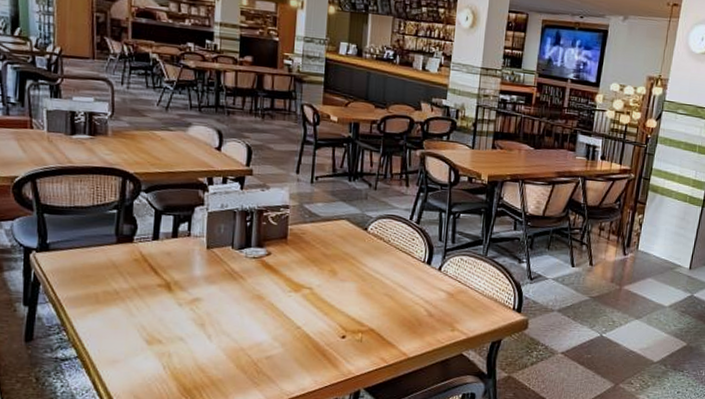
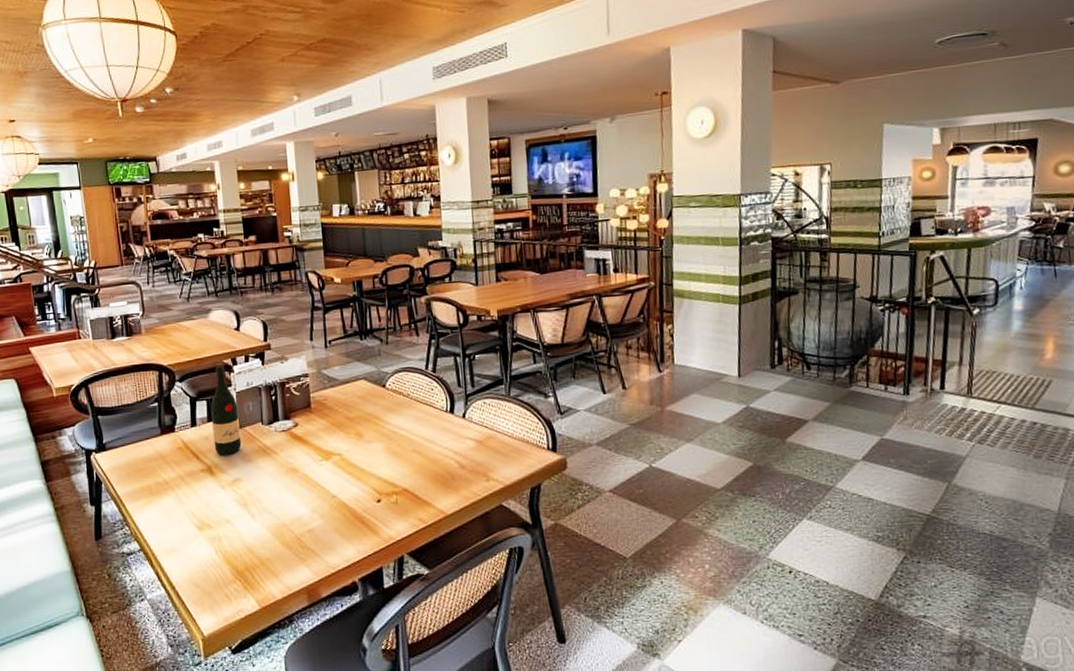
wine bottle: none [176,180,208,274] -> present [210,363,242,455]

